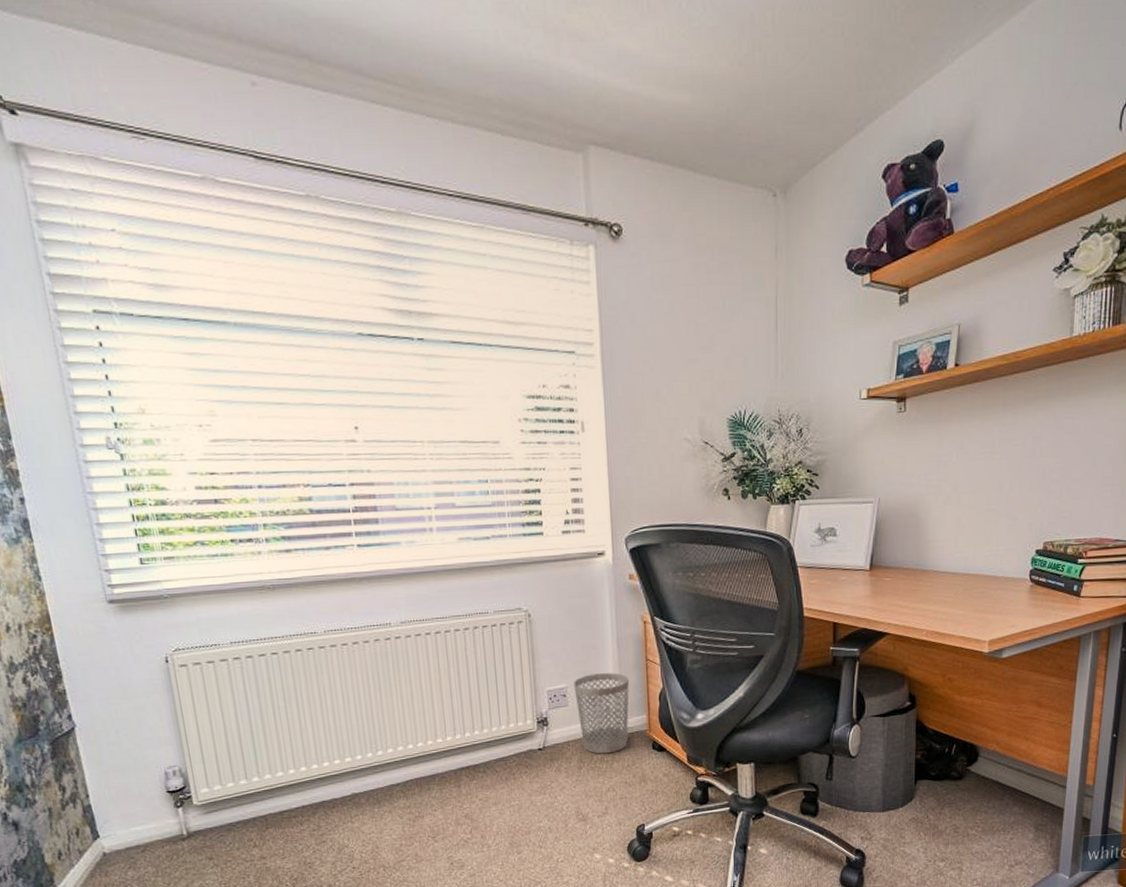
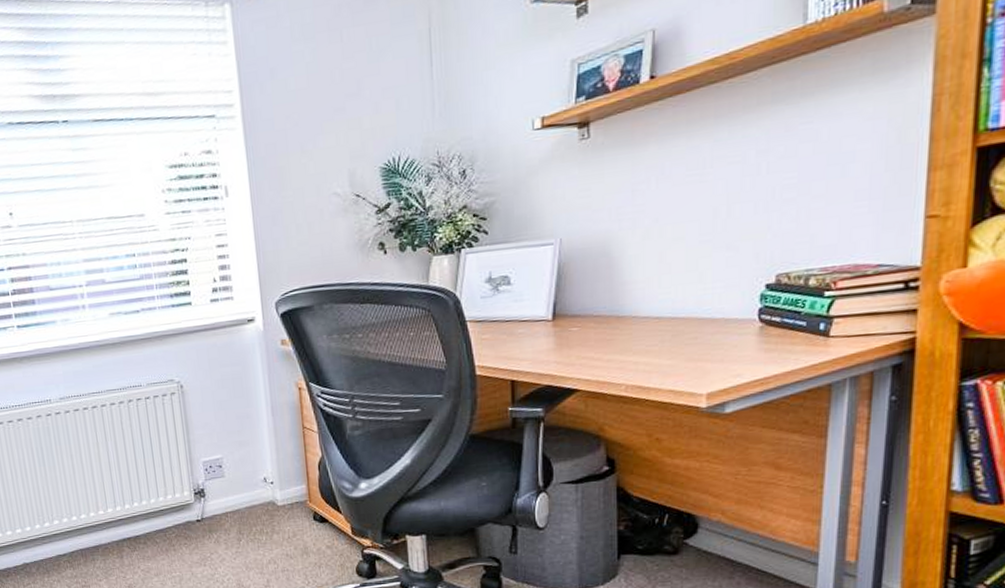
wastebasket: present [574,673,629,754] -> none [229,442,288,526]

